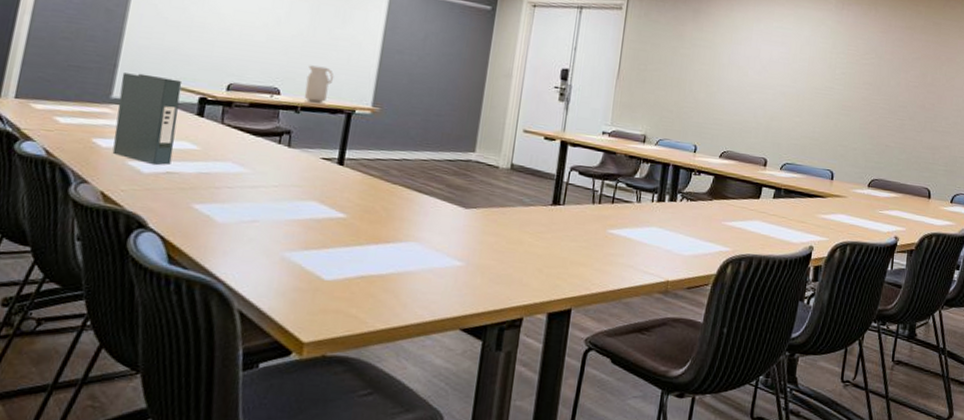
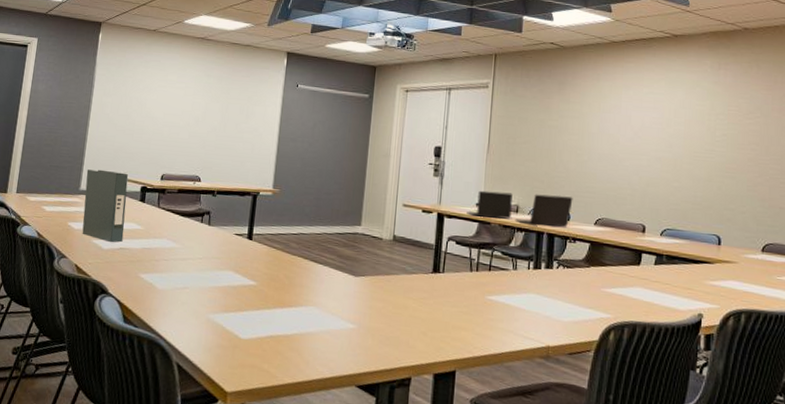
water jug: present [303,65,334,105] -> none [218,155,242,189]
laptop: none [592,118,641,149] -> present [466,190,513,219]
laptop: none [641,124,701,160] -> present [515,194,573,228]

